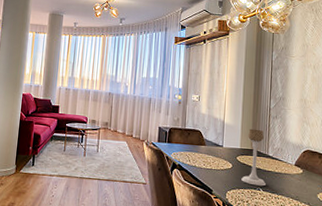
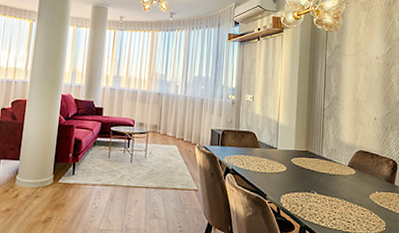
candle holder: present [241,128,266,187] -> none [296,129,320,189]

